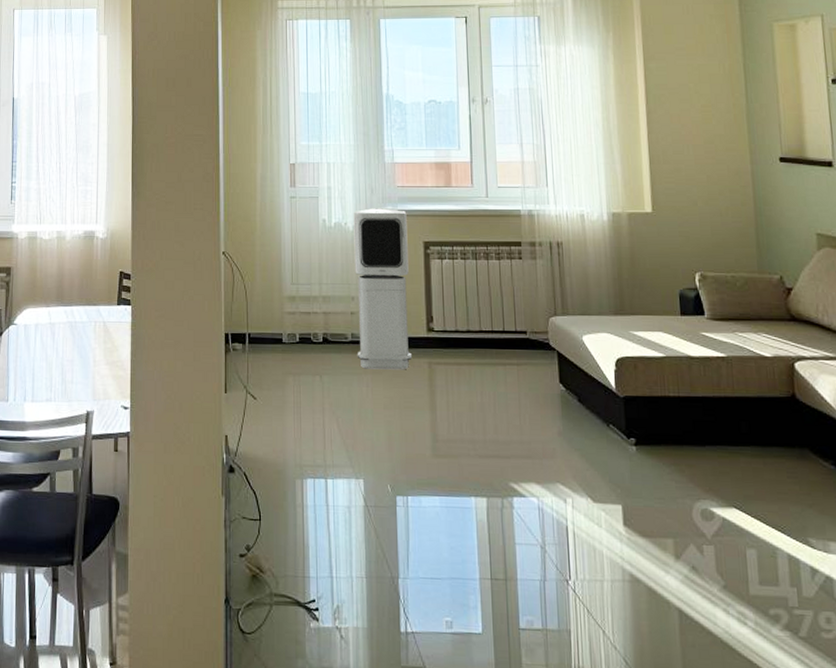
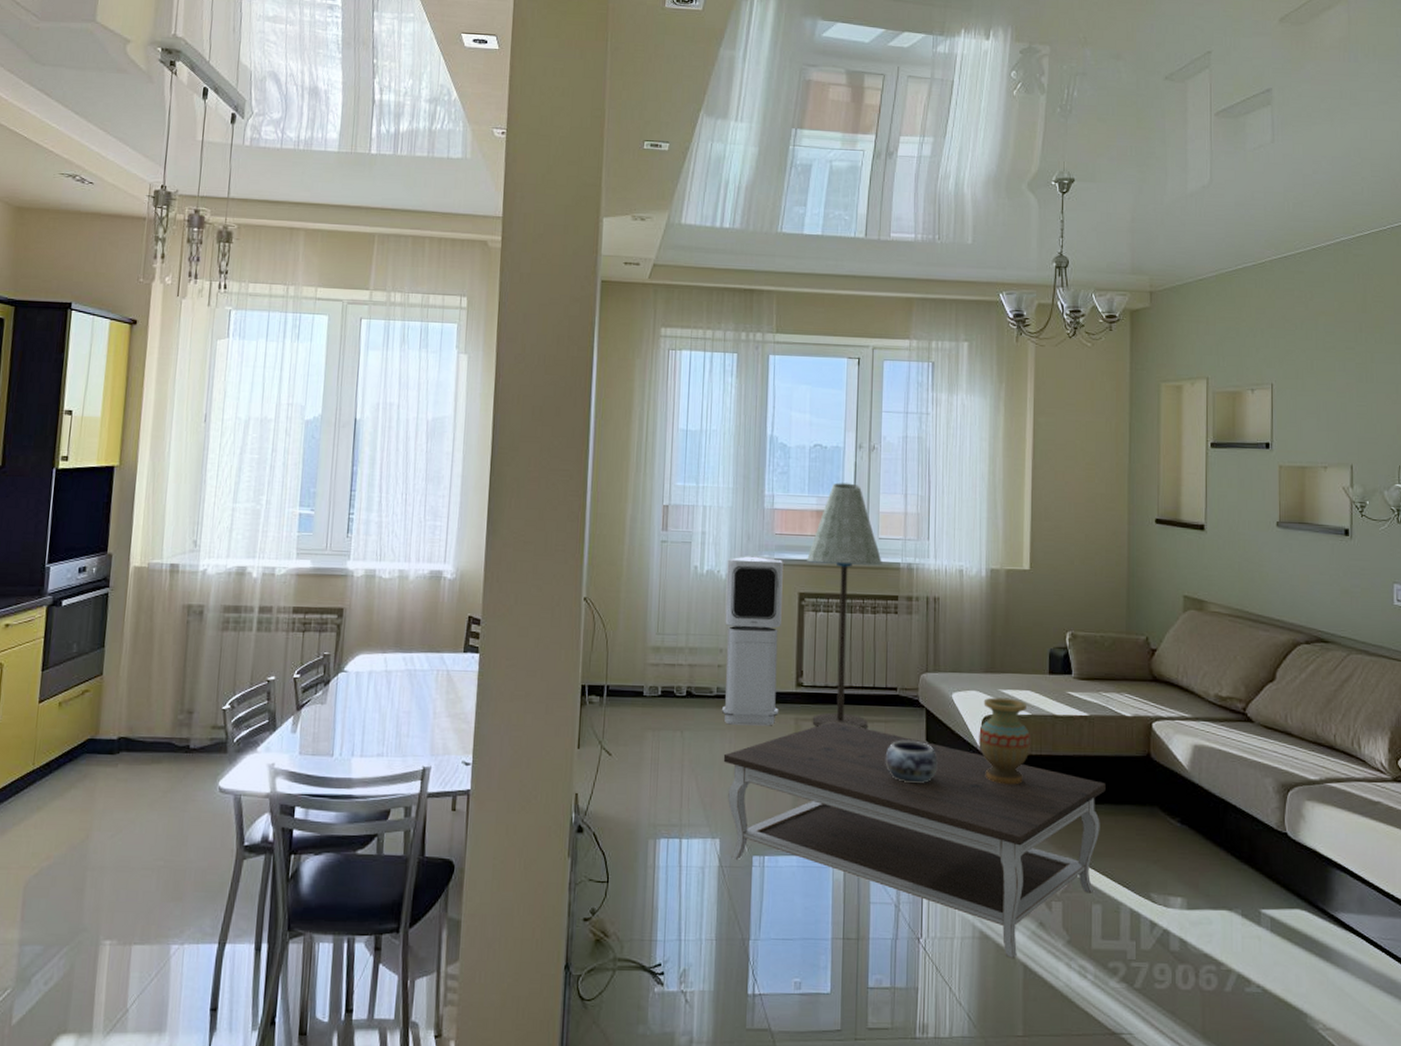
coffee table: none [361,364,751,603] -> present [723,720,1106,958]
floor lamp: none [429,135,503,372] -> present [807,482,882,729]
decorative bowl: none [520,383,574,426] -> present [885,741,938,784]
vase: none [613,339,668,425] -> present [979,697,1031,784]

